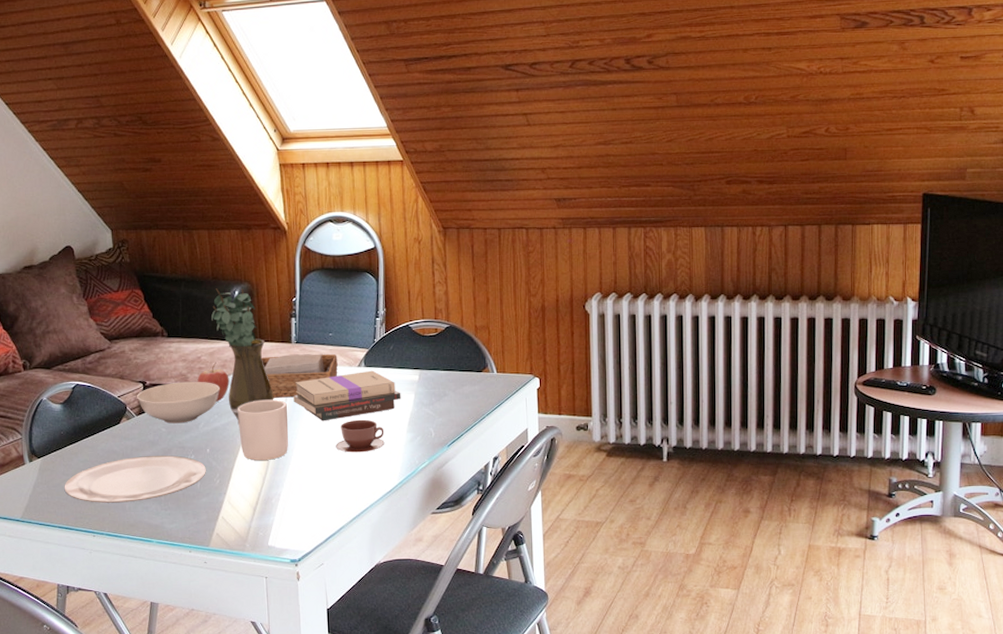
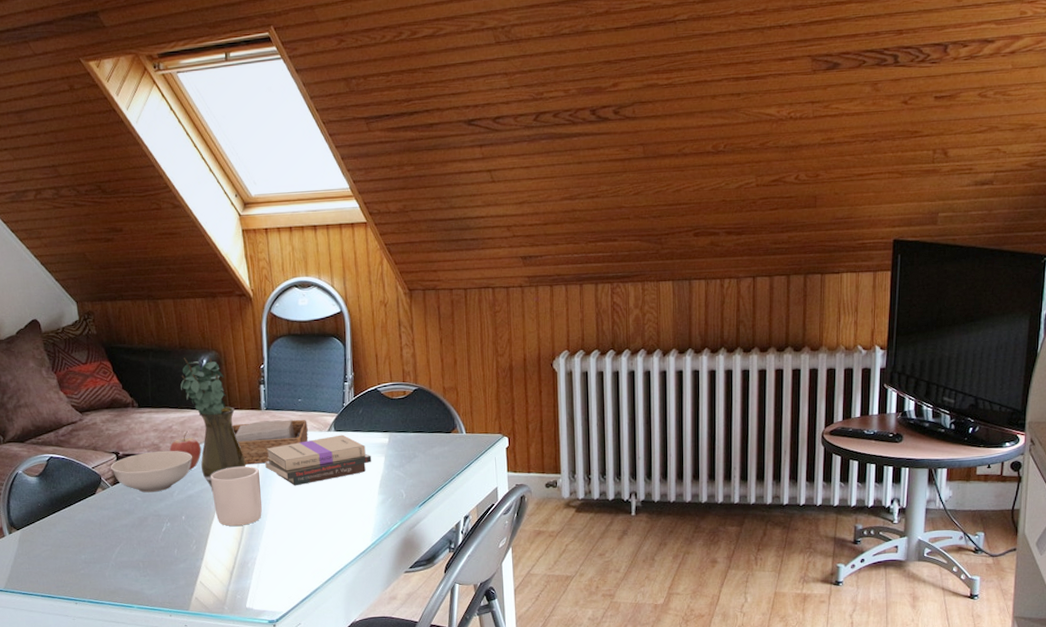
plate: present [64,455,206,503] -> none [44,523,183,572]
teacup: present [336,419,385,453] -> none [309,483,357,516]

